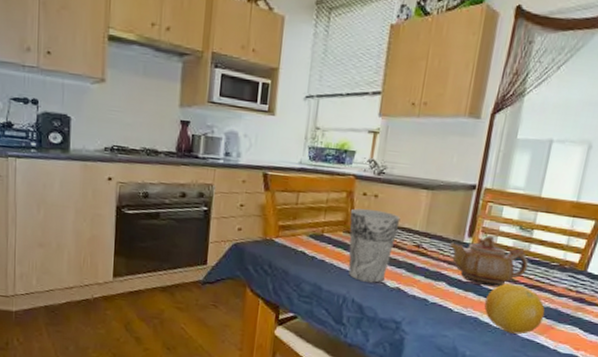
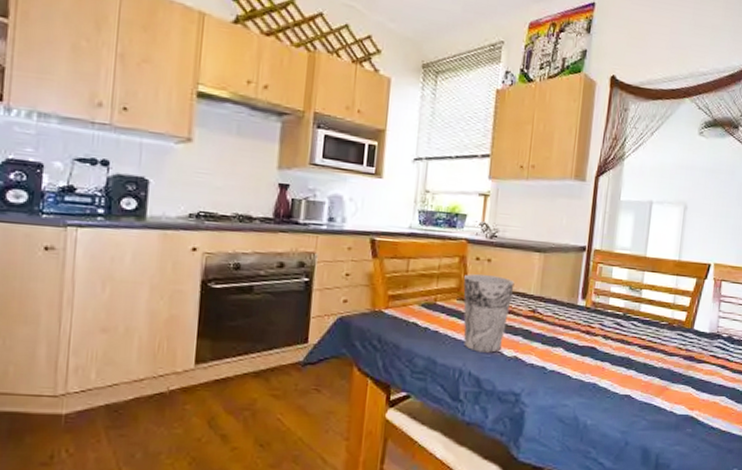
teapot: present [449,235,529,288] -> none [563,297,641,350]
fruit: present [484,283,545,334] -> none [602,345,659,398]

